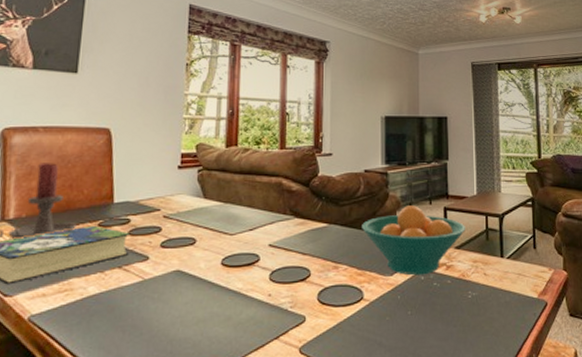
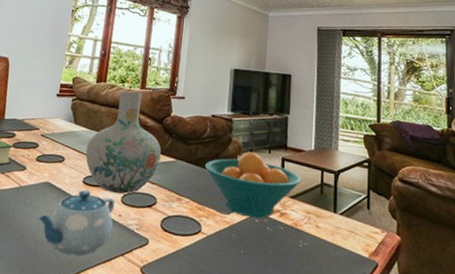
teapot: none [170,273,263,349] -> present [37,190,115,256]
vase: none [221,154,310,271] -> present [85,91,161,194]

